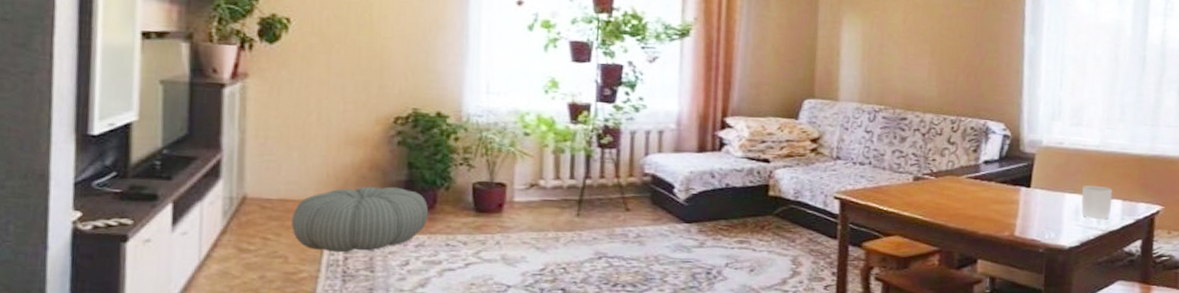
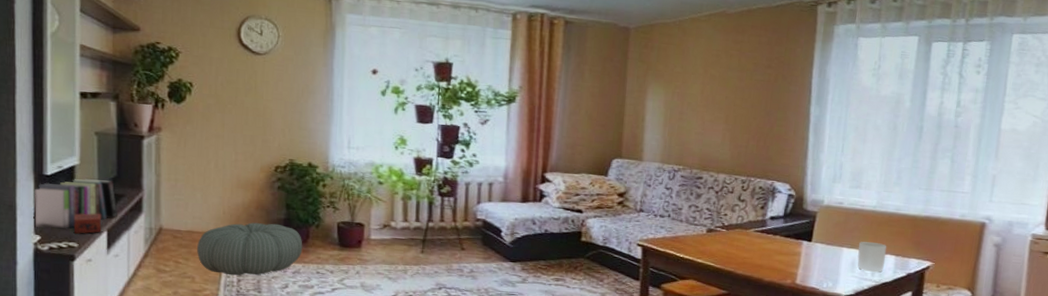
books: none [74,137,188,202] -> present [34,178,118,229]
decorative box: none [127,180,166,208] -> present [73,213,102,234]

